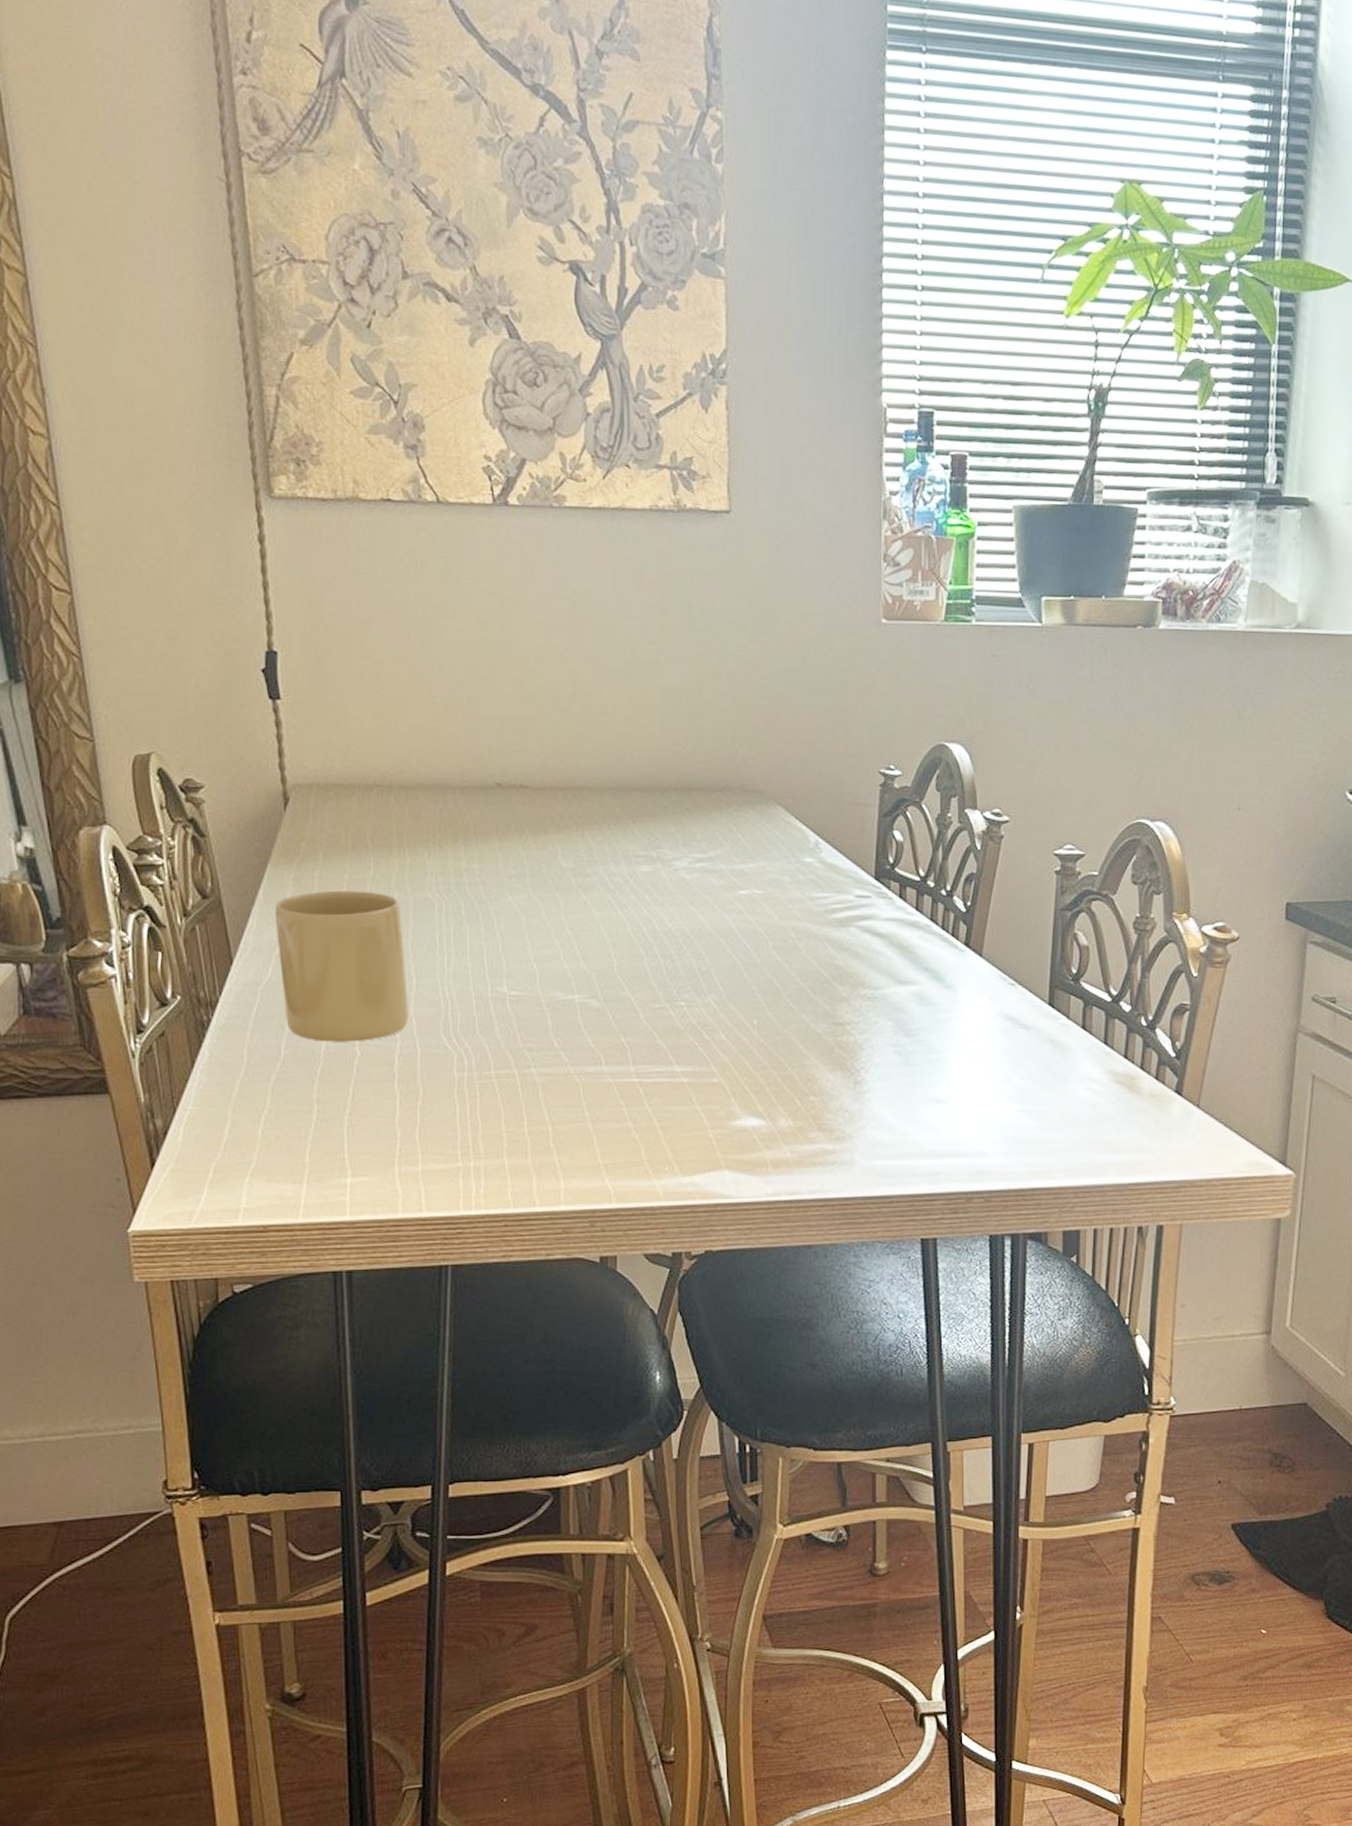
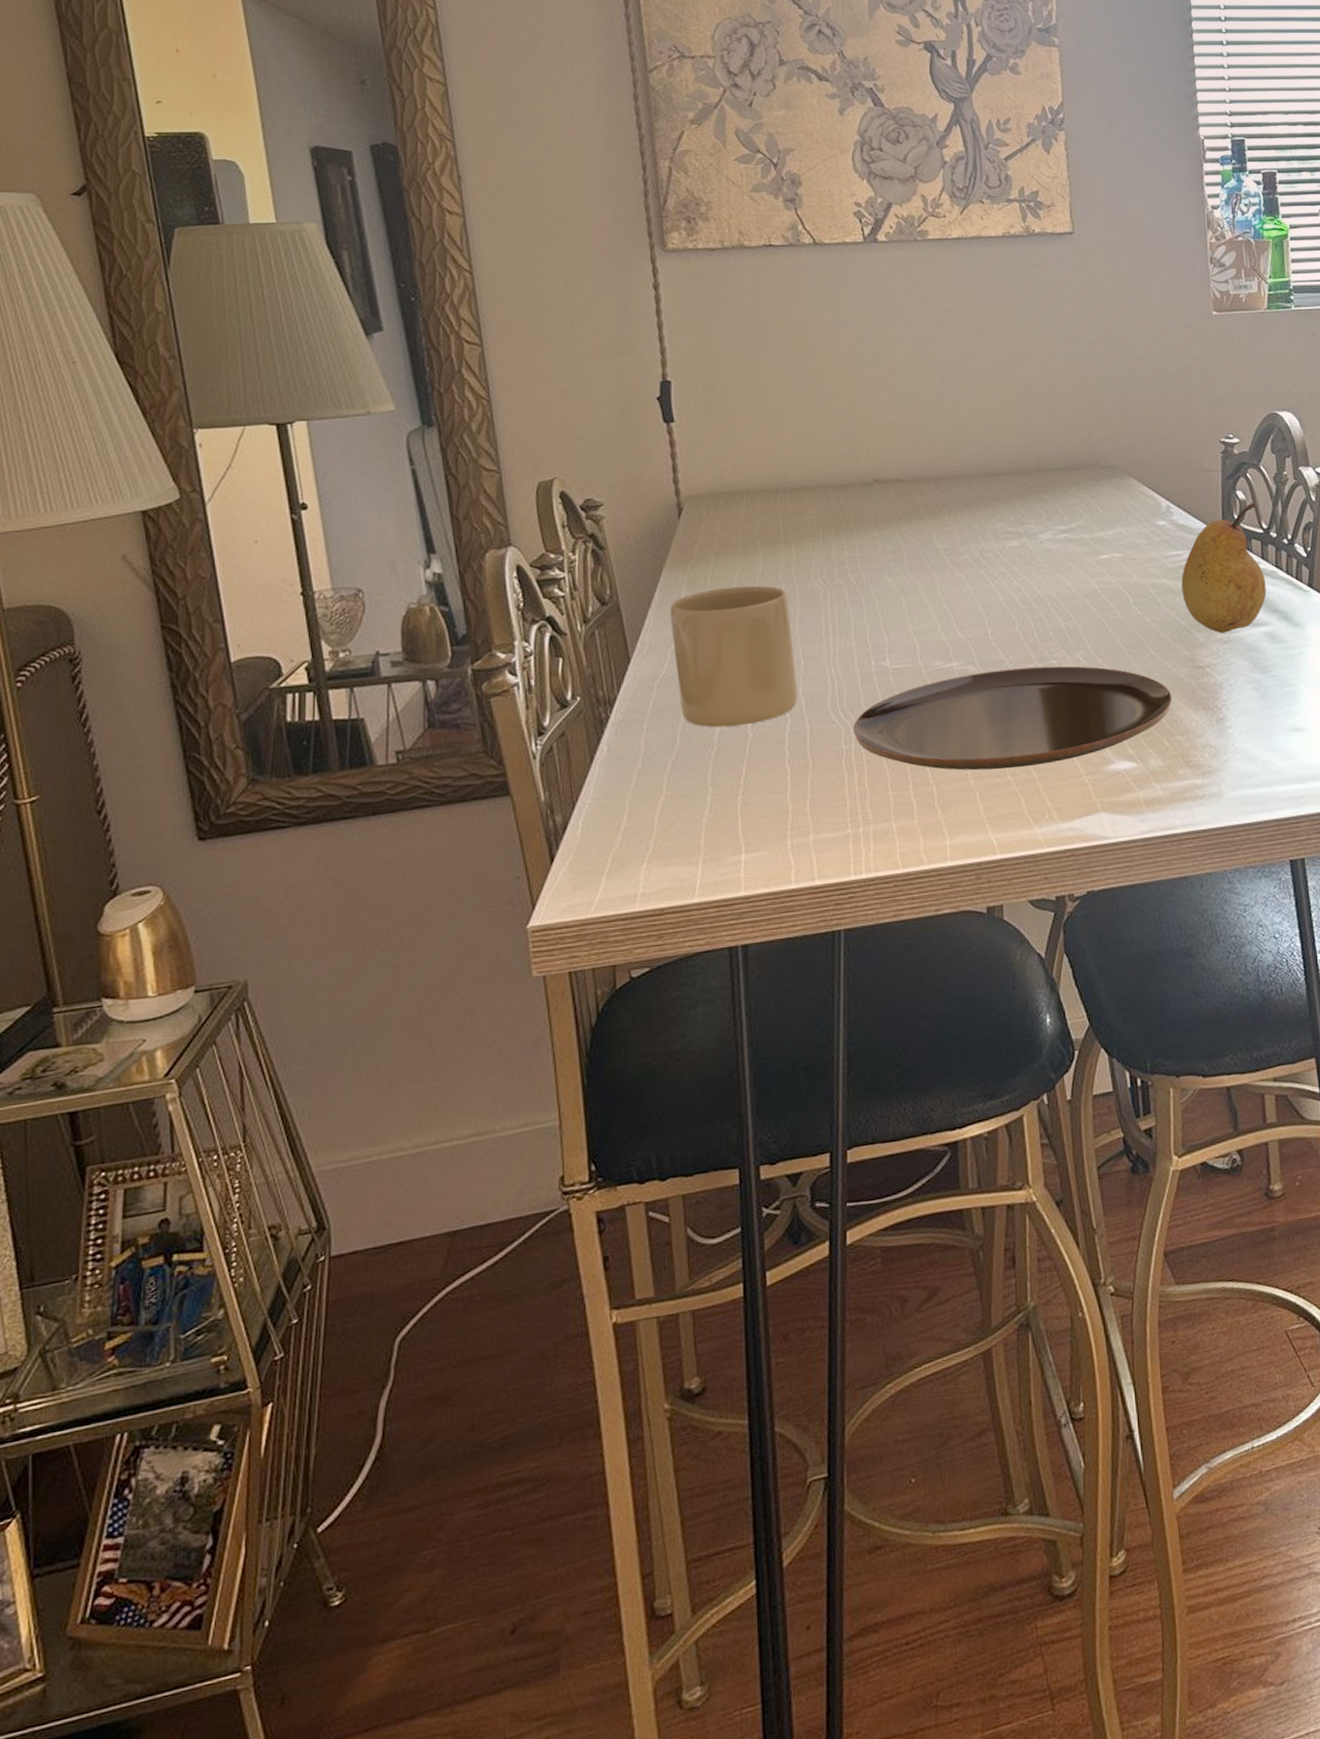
plate: none [467,1007,808,1114] -> present [853,666,1172,770]
fruit: none [826,845,918,989] -> present [1181,502,1266,633]

